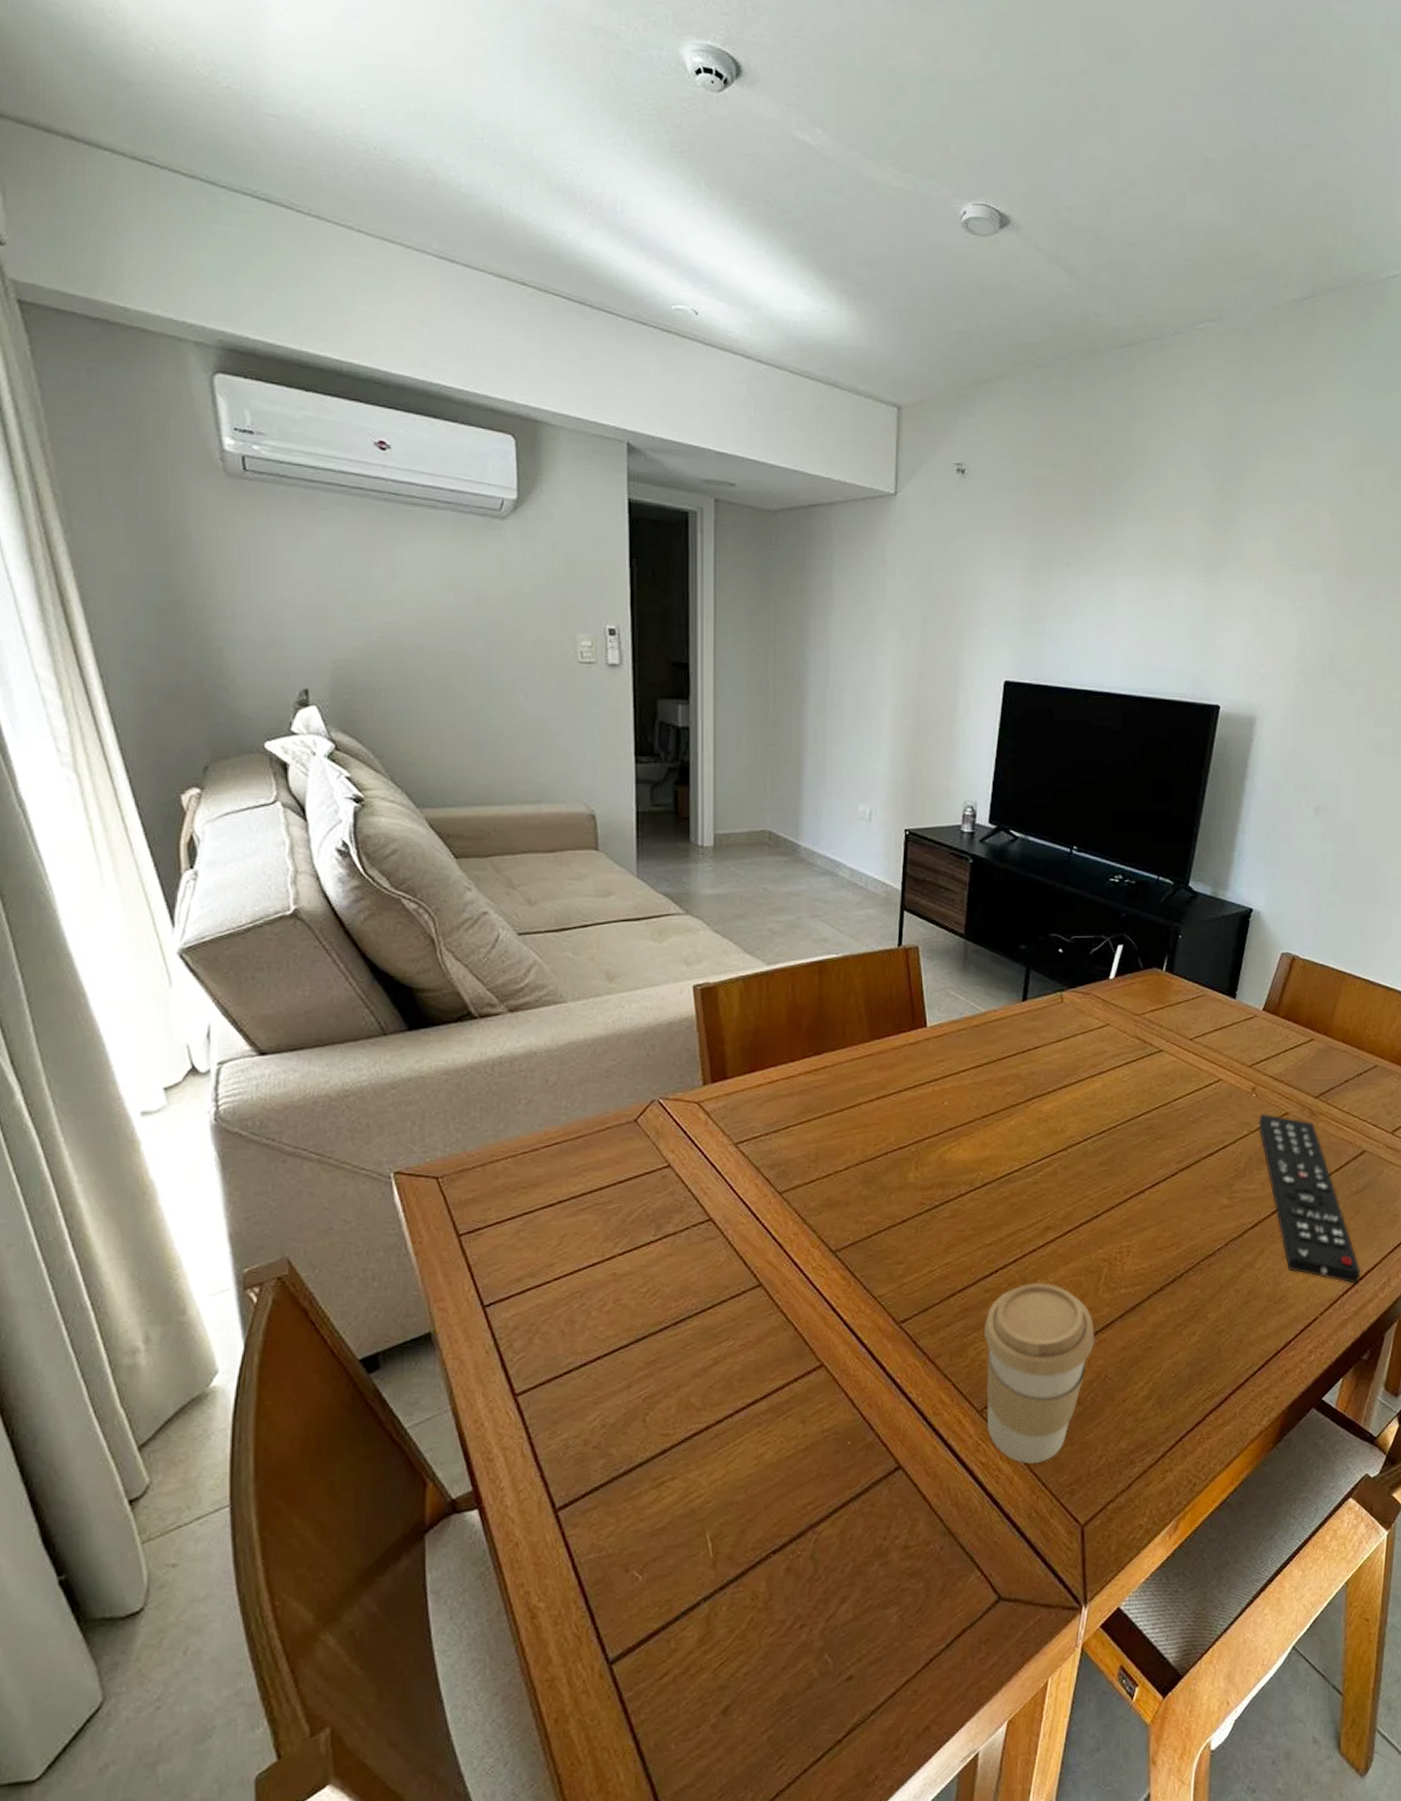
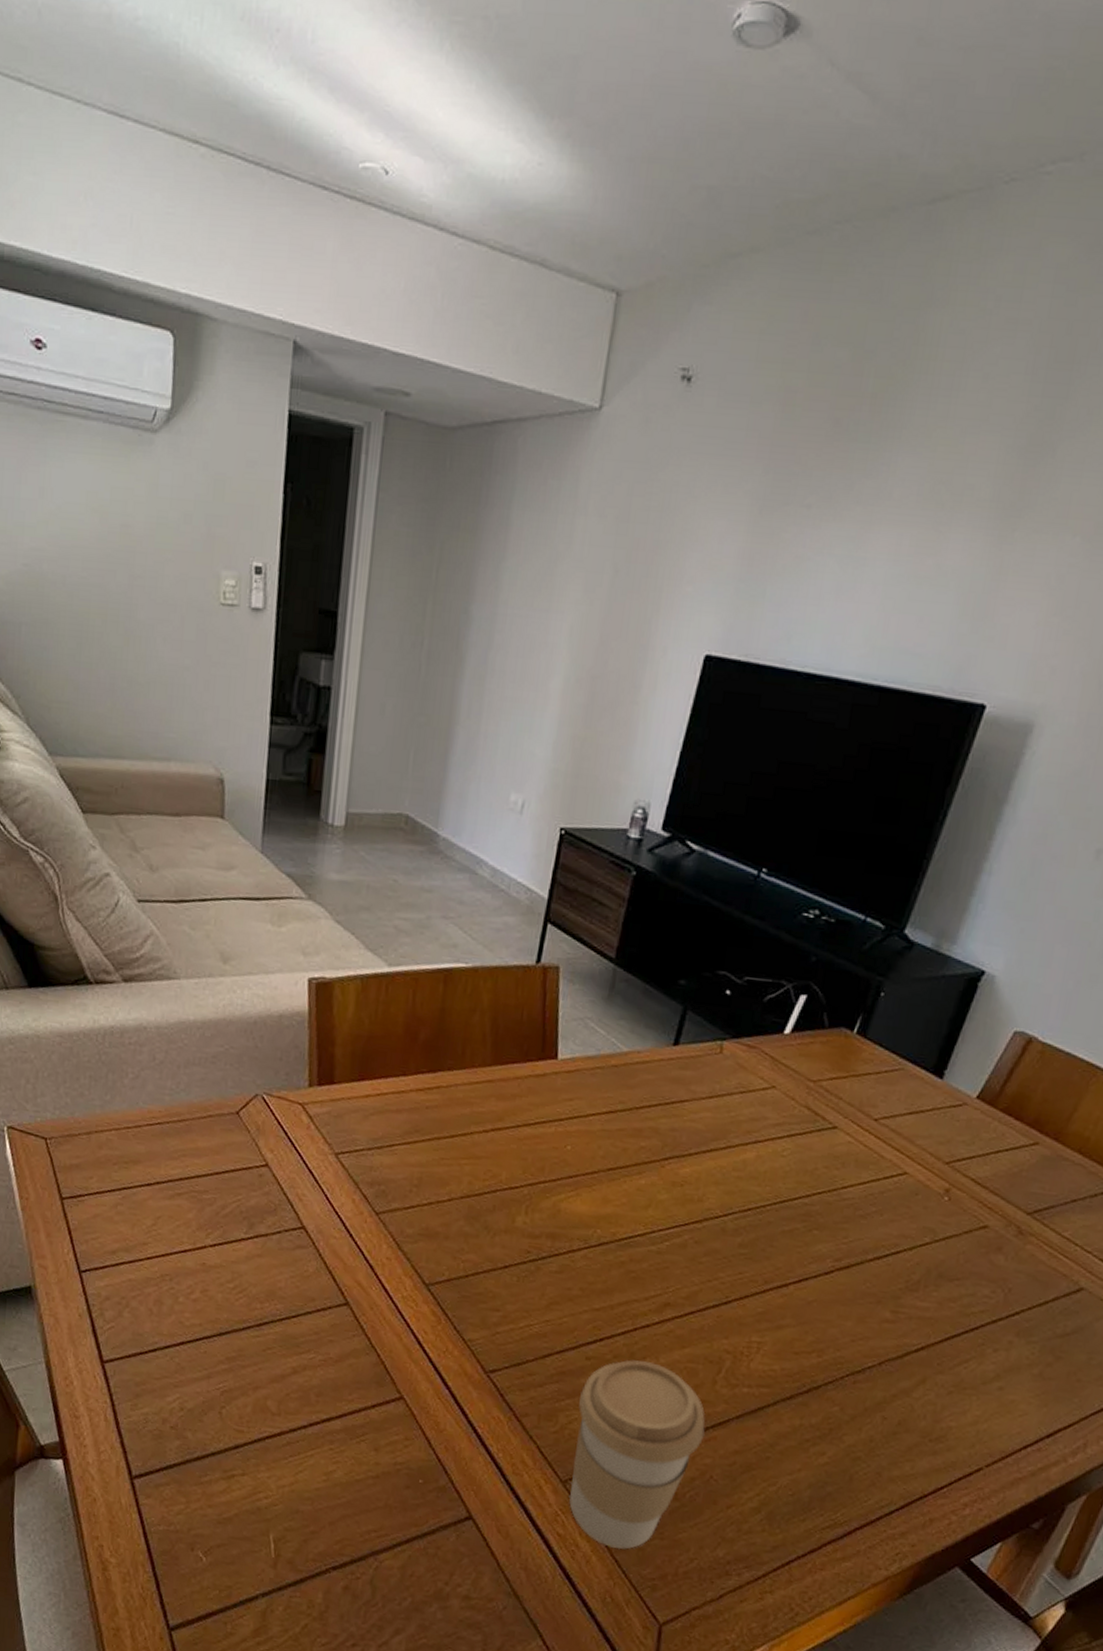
remote control: present [1259,1114,1361,1284] -> none [945,1222,1050,1441]

